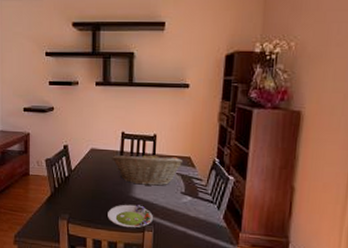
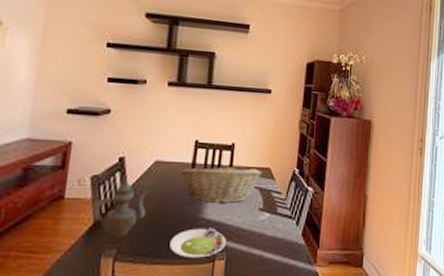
teapot: none [49,160,87,207] -> present [93,177,147,238]

